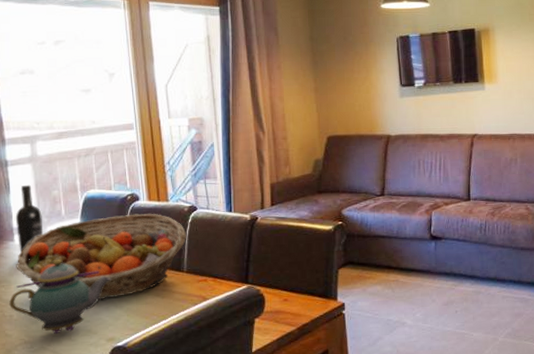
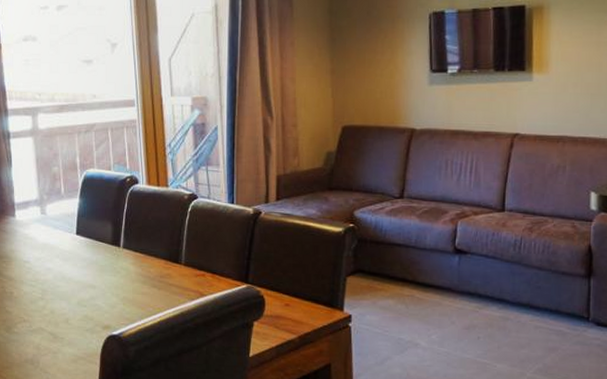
teapot: present [9,259,111,335] -> none [10,239,108,316]
wine bottle: present [15,184,44,261] -> none [16,159,43,239]
fruit basket: present [16,213,186,301] -> none [17,198,185,286]

